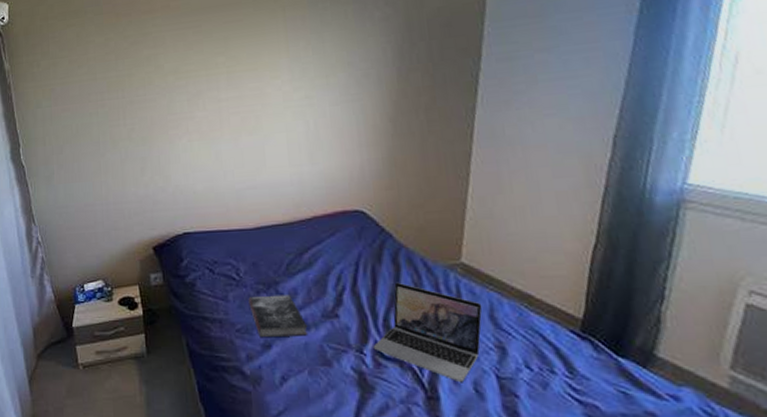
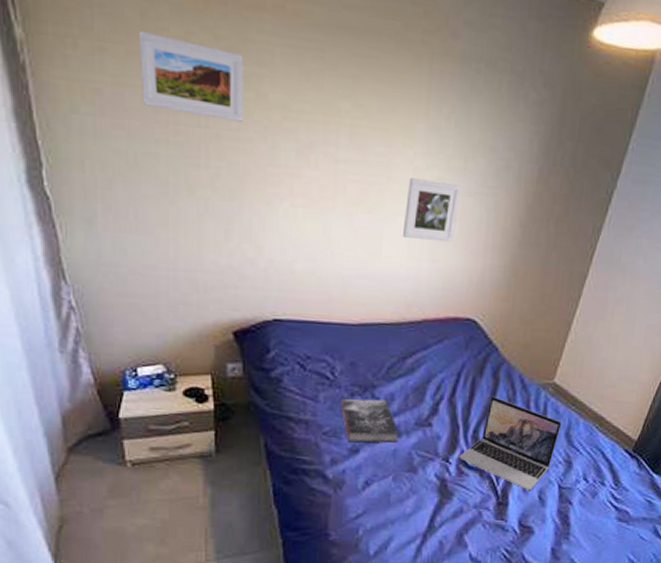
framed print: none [76,43,147,93] -> present [138,30,244,122]
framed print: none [280,98,328,149] -> present [402,178,462,243]

